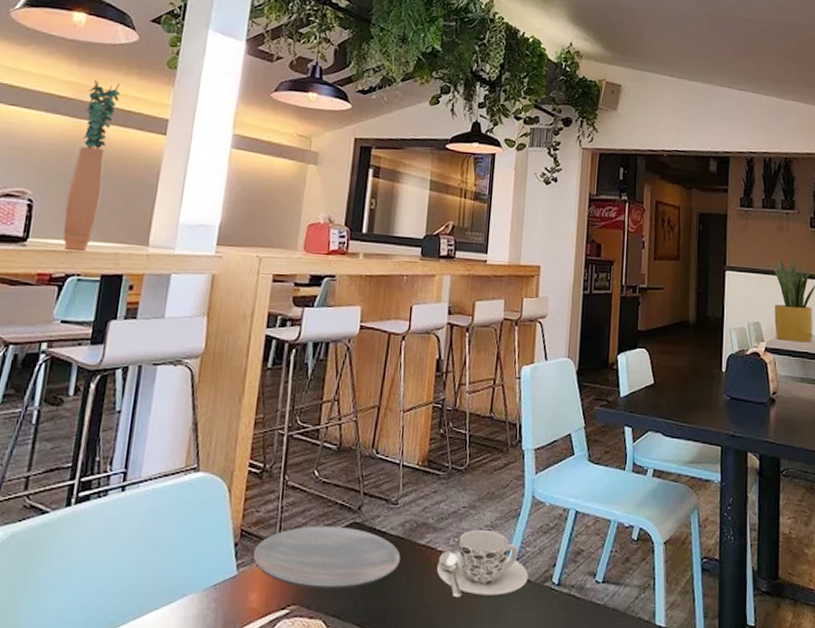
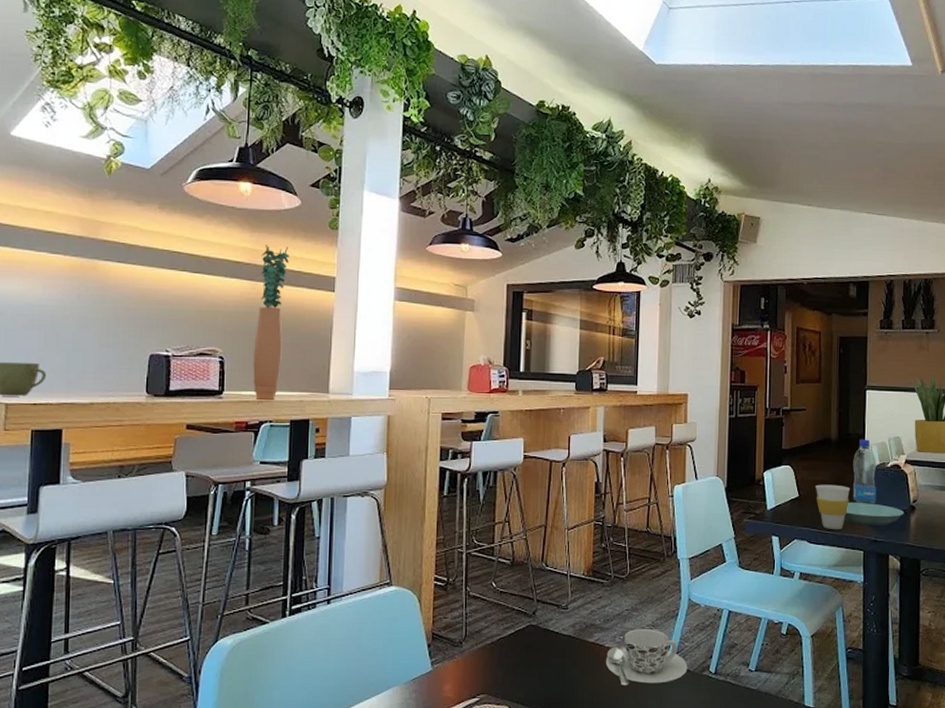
plate: present [253,526,401,590] -> none [444,629,573,682]
cup: none [671,371,708,422] -> present [815,484,850,529]
saucer: none [700,391,764,419] -> present [843,502,904,526]
bottle: none [710,323,736,396] -> present [853,439,877,505]

